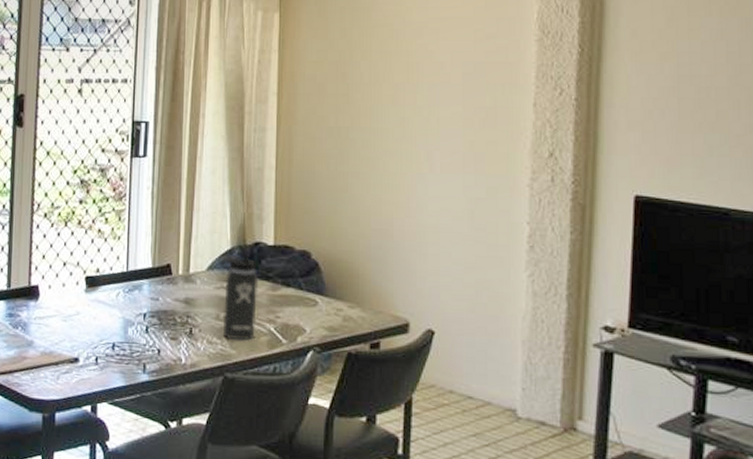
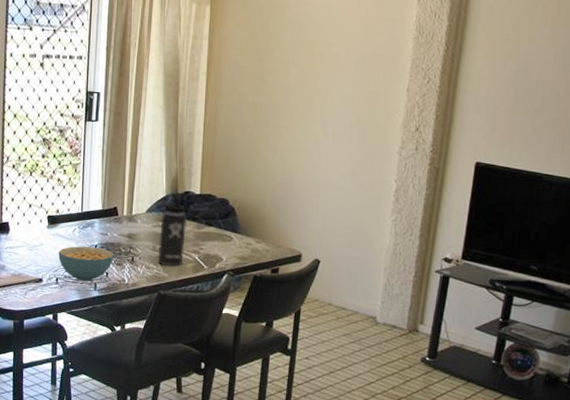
cereal bowl: none [98,315,167,361] -> present [58,246,114,281]

